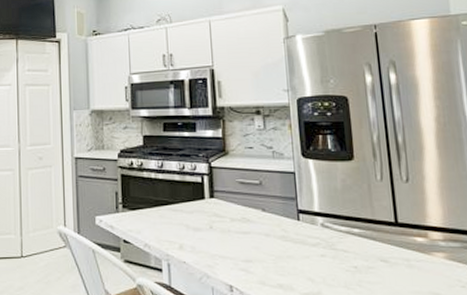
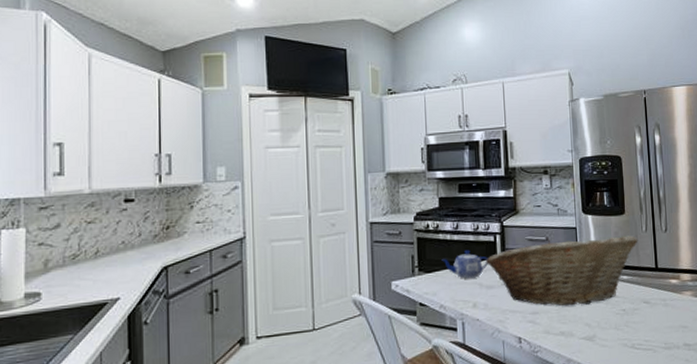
teapot: none [146,189,196,219] -> present [441,250,489,279]
fruit basket: none [192,181,372,257] -> present [485,235,638,306]

